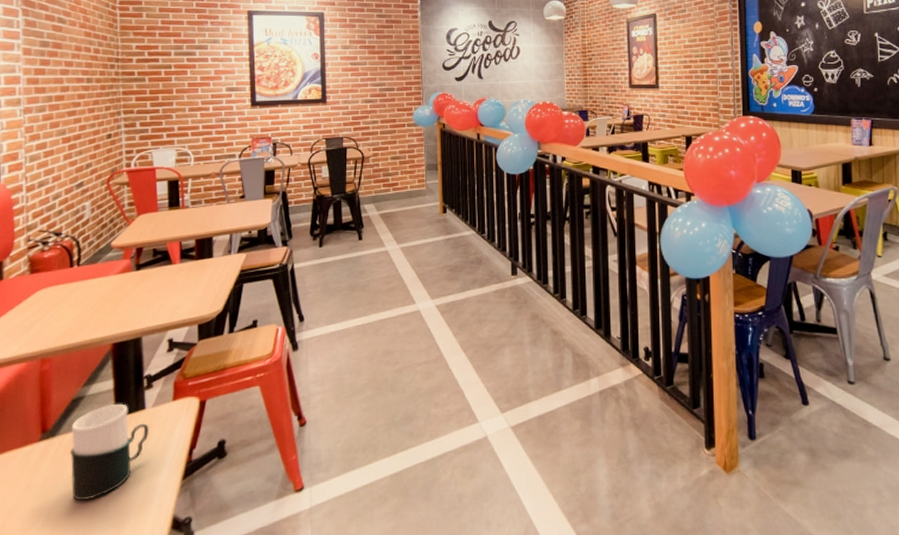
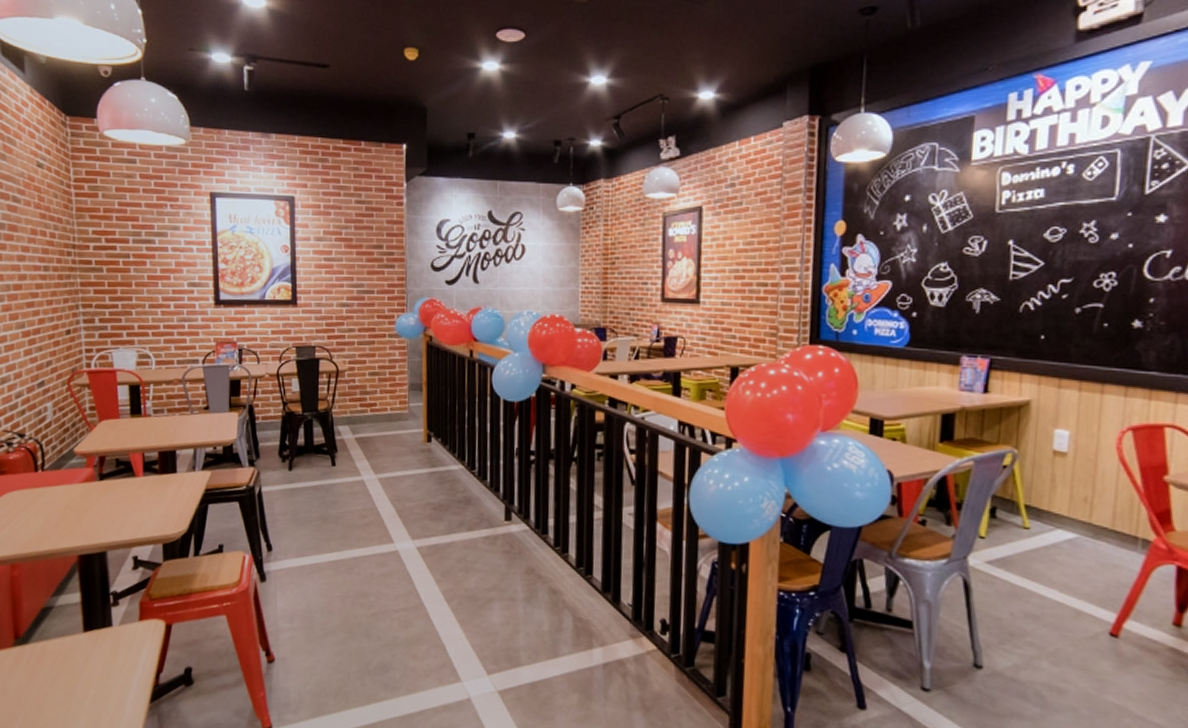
cup: present [70,403,150,501] -> none [42,617,117,712]

